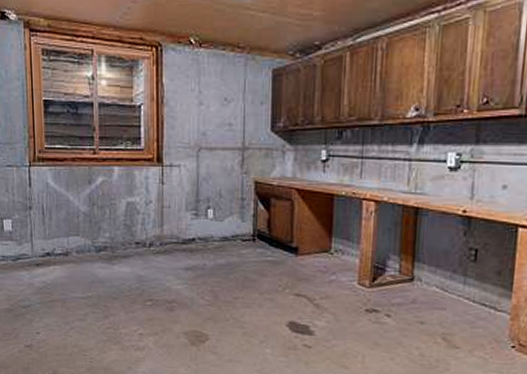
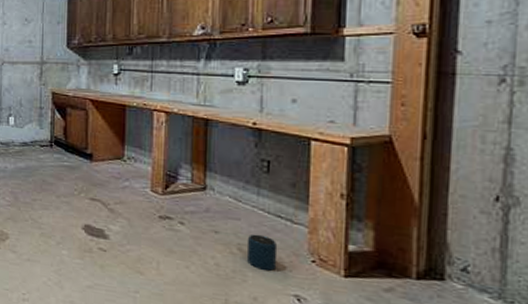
speaker: none [450,323,481,358] -> present [246,234,278,271]

